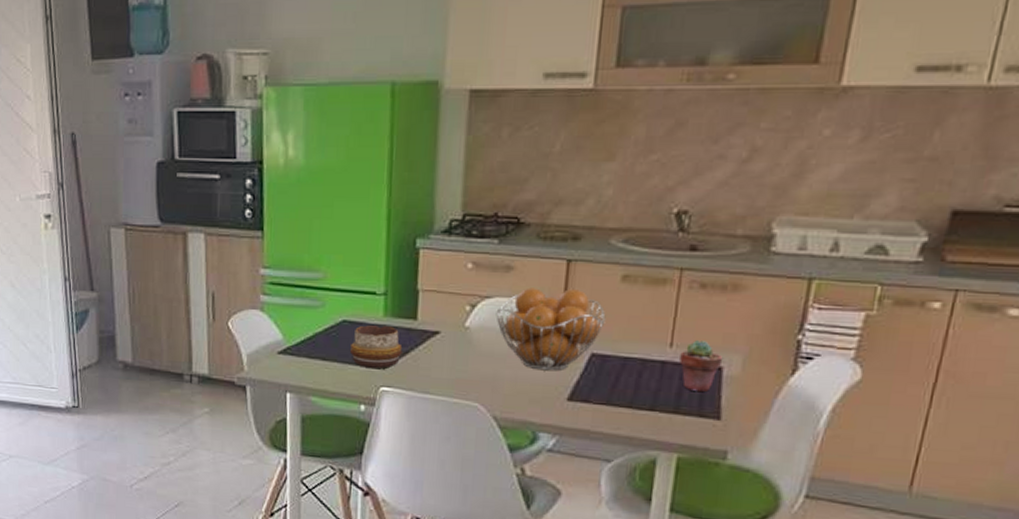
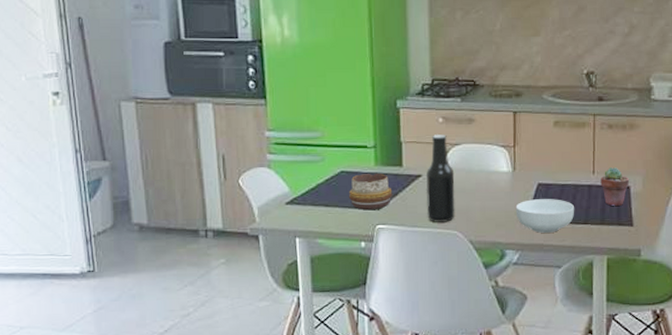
beer bottle: none [442,283,482,391] -> present [427,134,455,222]
fruit basket: present [496,288,606,371] -> none [464,134,546,200]
cereal bowl: none [557,373,639,417] -> present [515,199,575,233]

